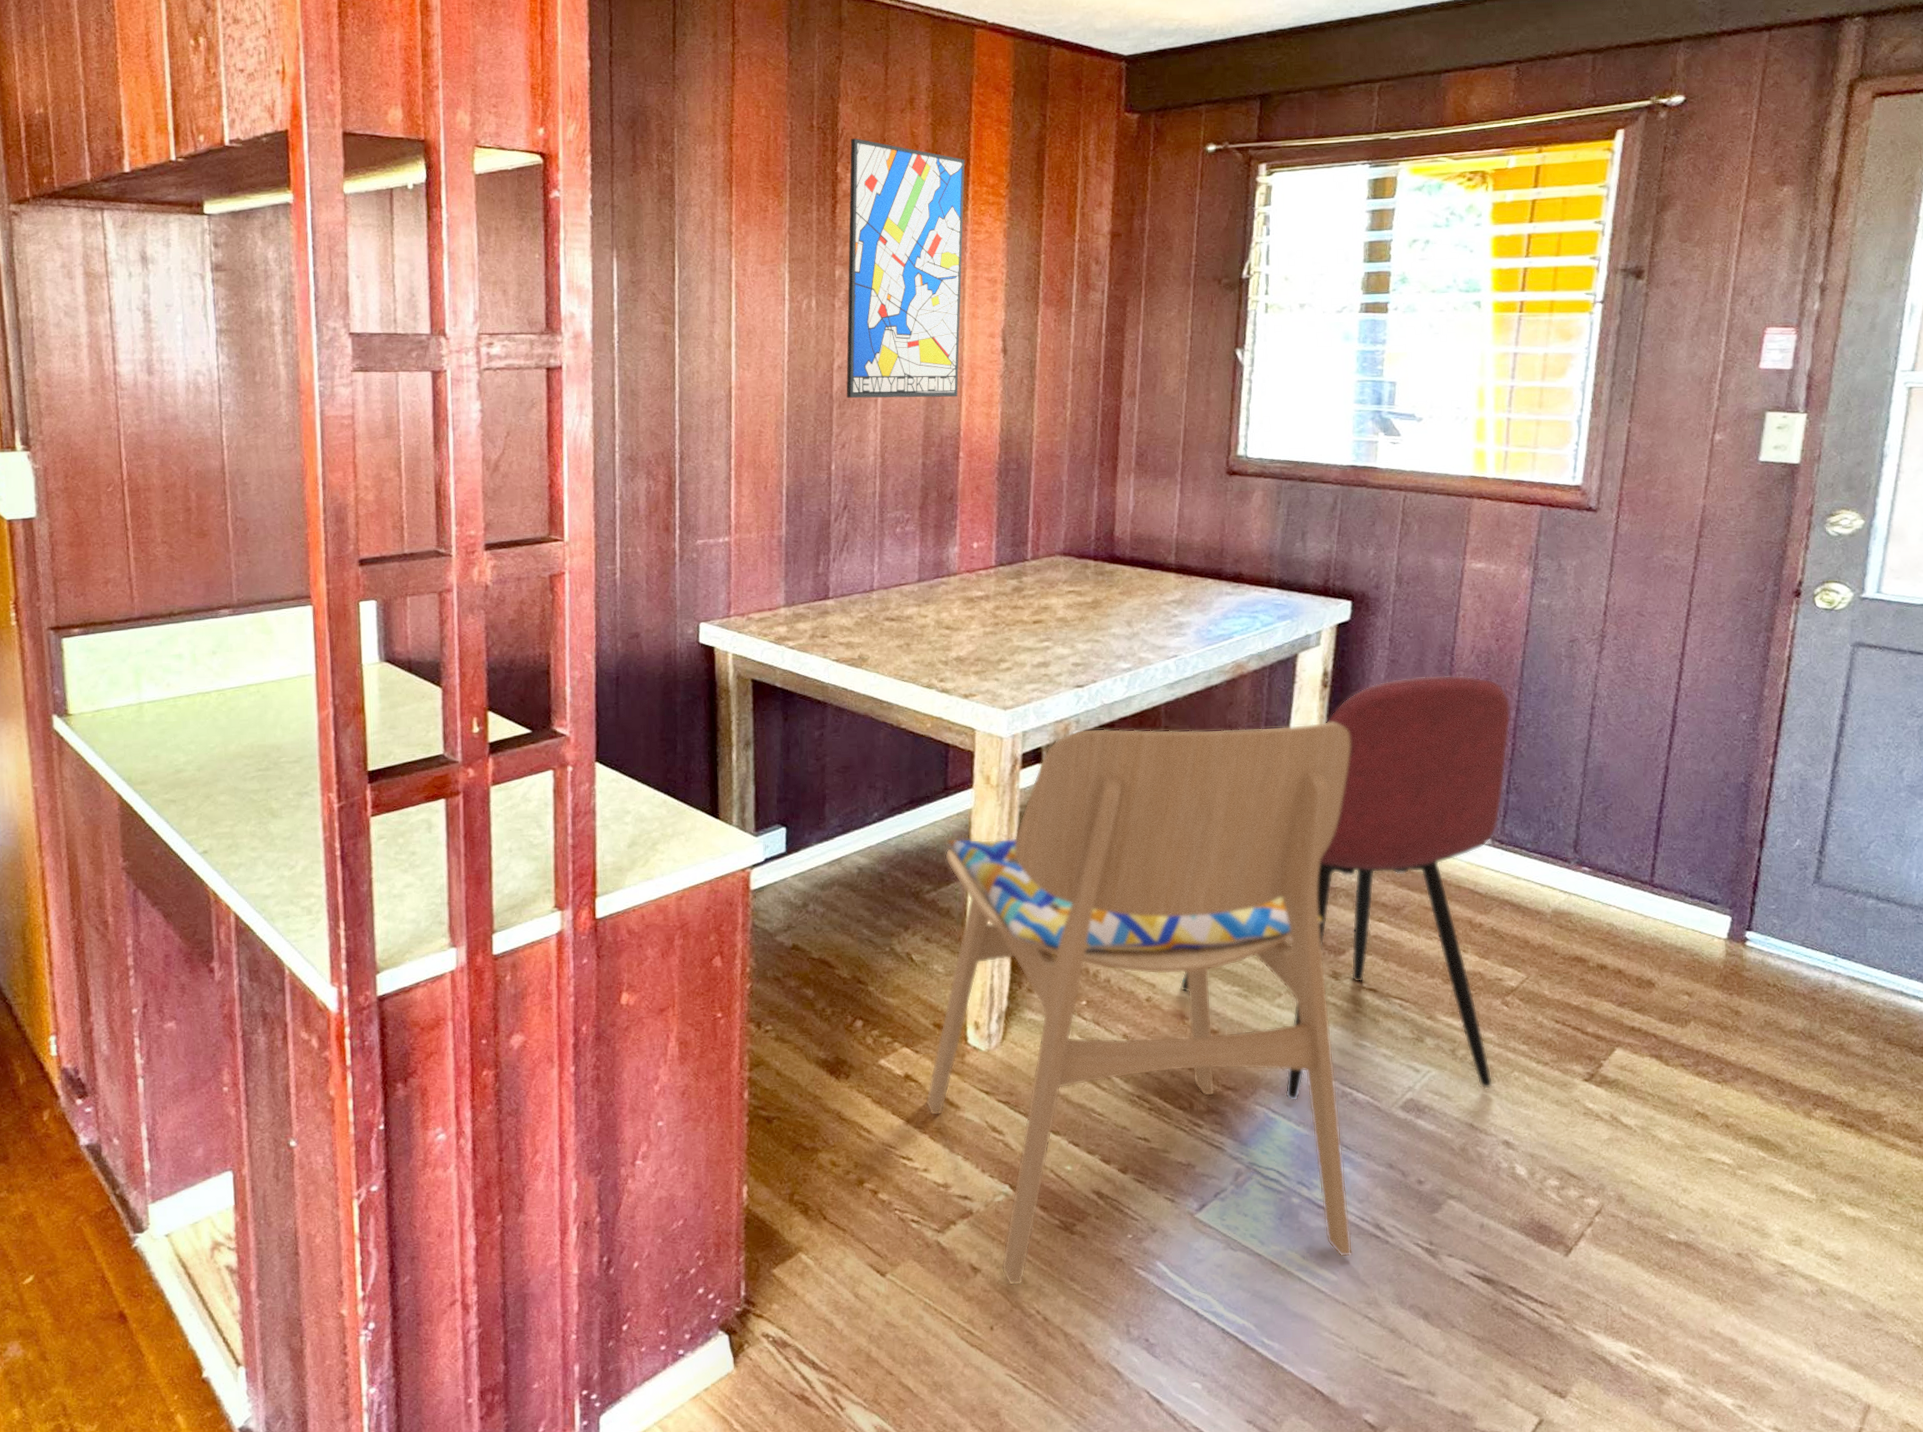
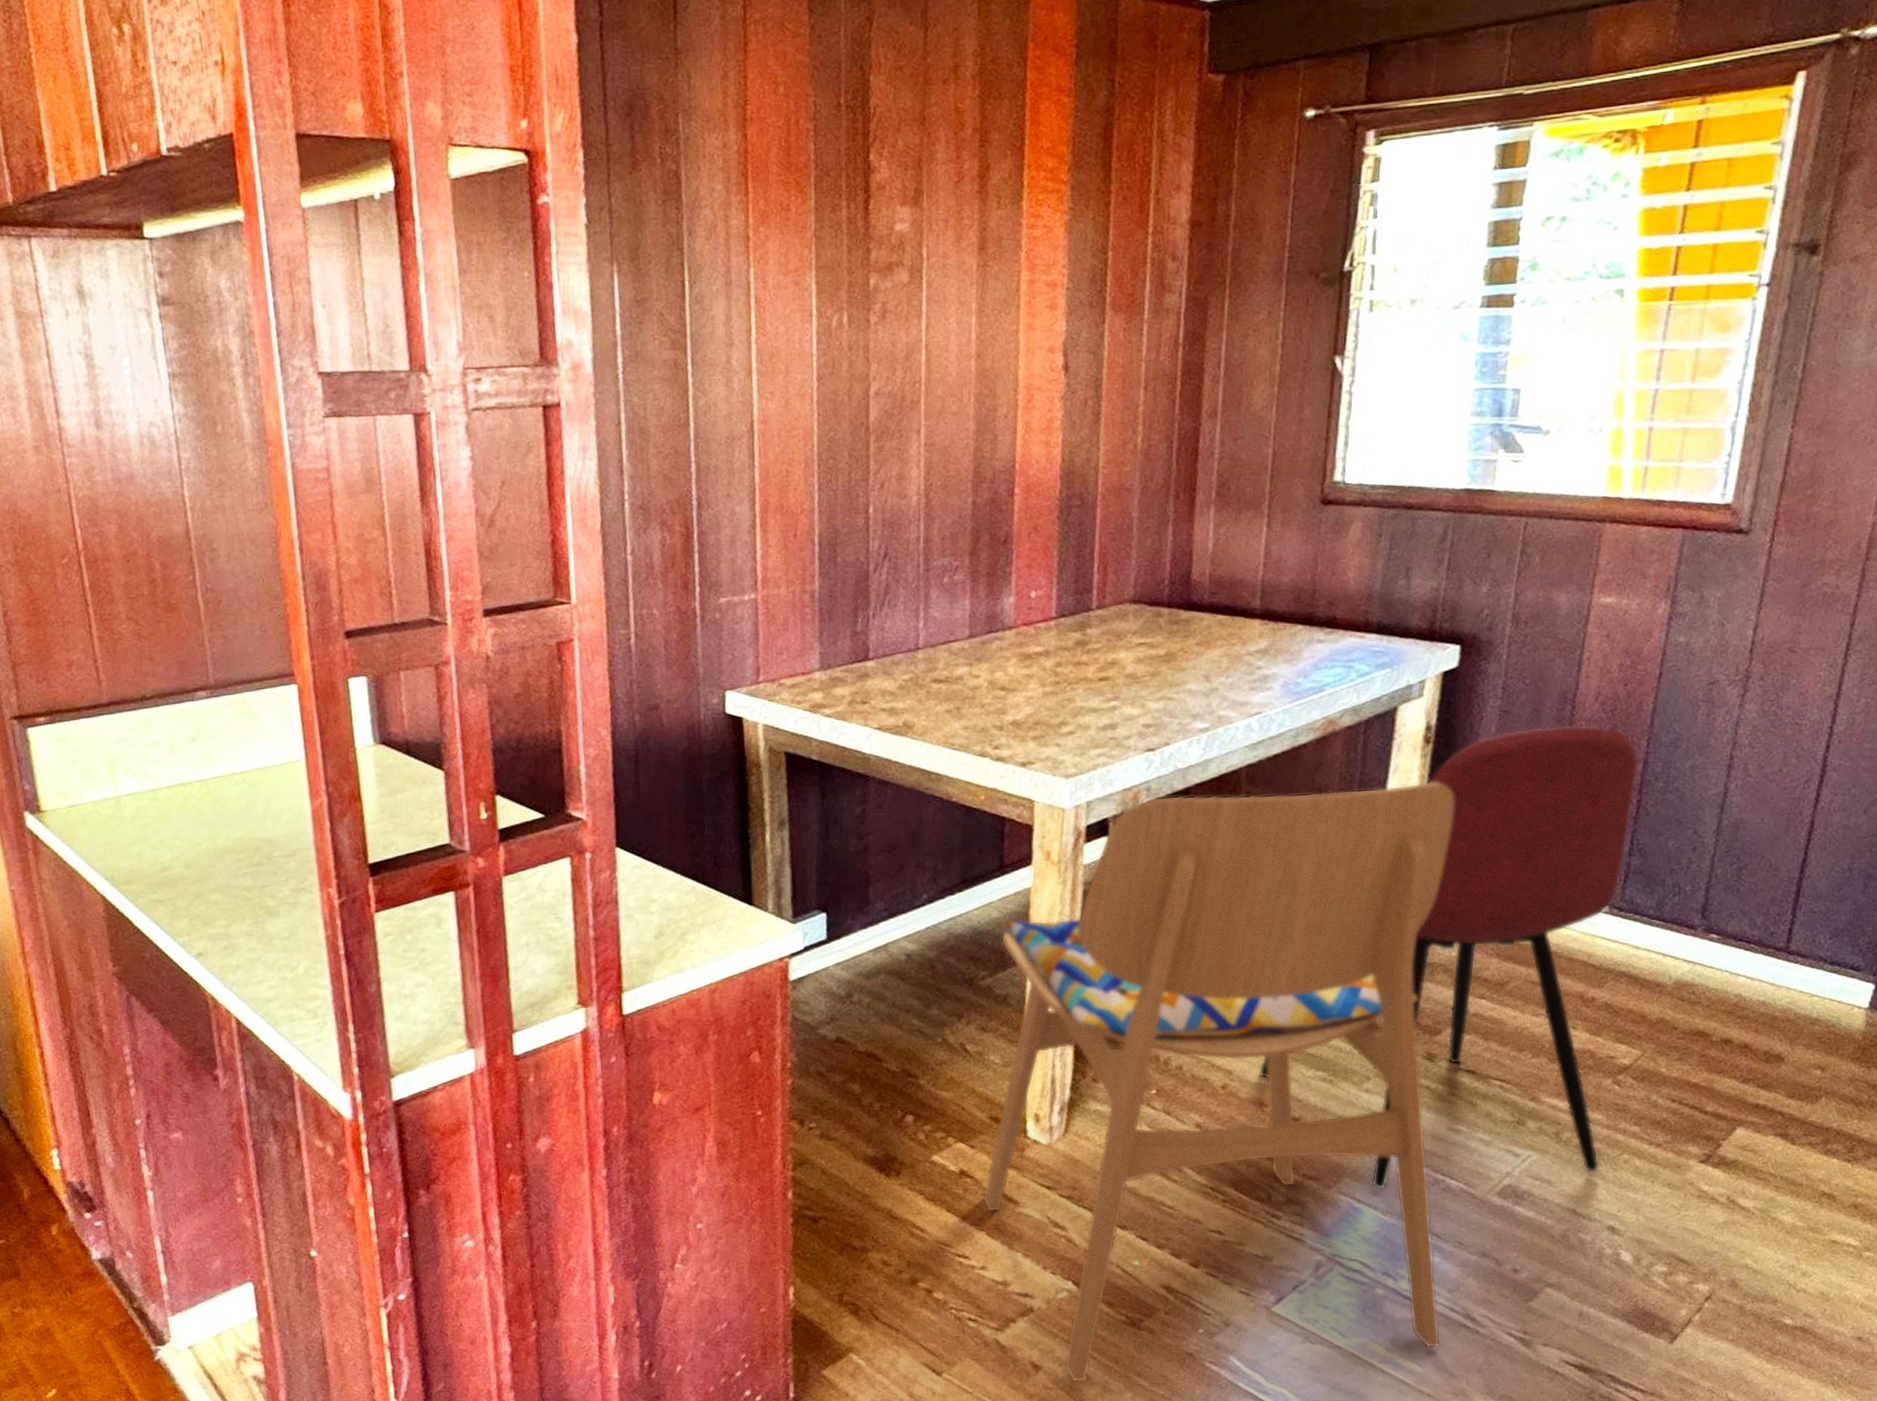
wall art: present [846,138,965,399] -> none [884,118,1019,430]

